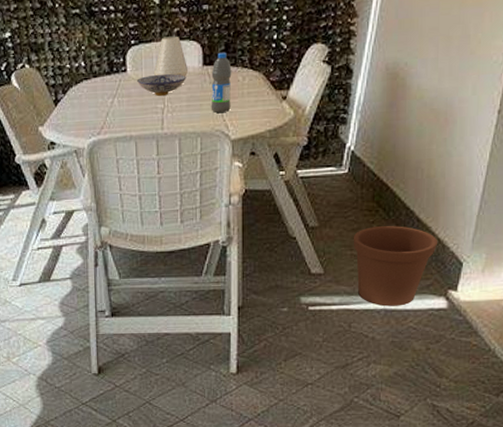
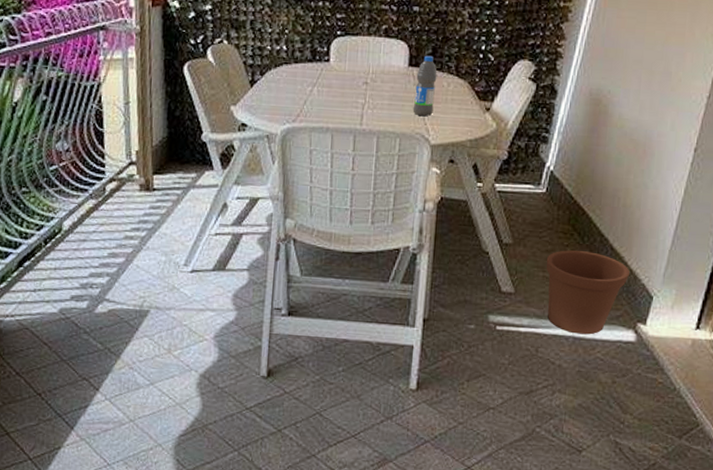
bowl: present [137,74,186,96] -> none [339,69,391,91]
vase: present [153,36,189,86] -> none [357,32,394,83]

